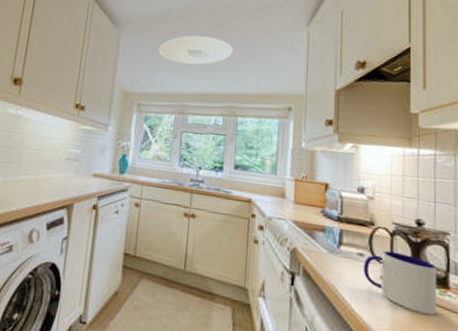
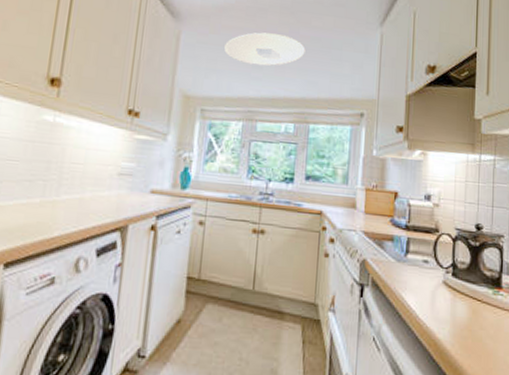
mug: present [364,250,437,316] -> none [428,256,492,315]

